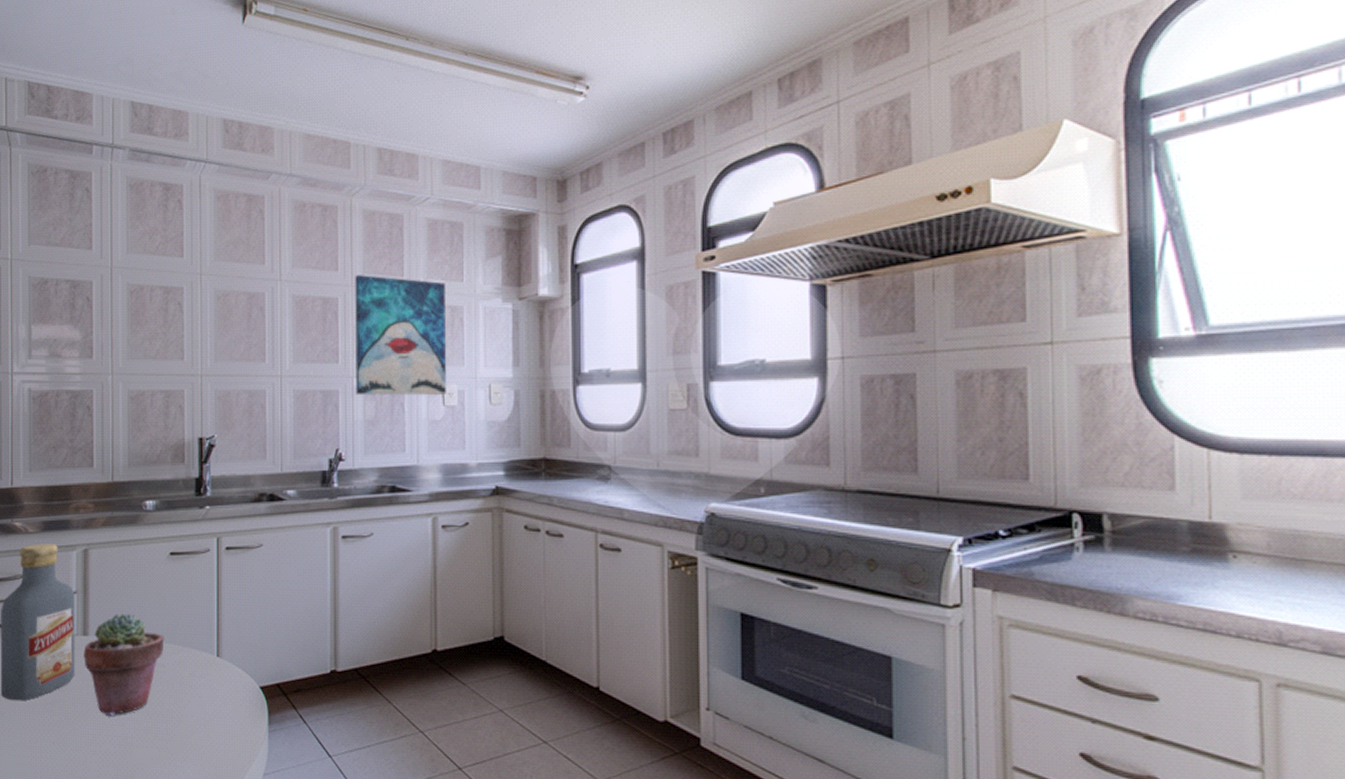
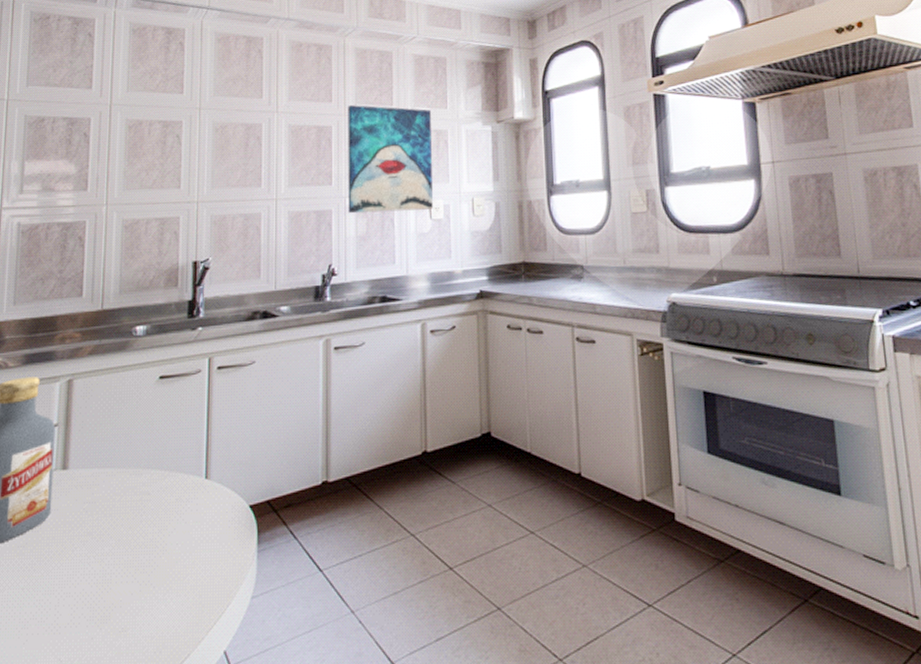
potted succulent: present [84,613,165,716] -> none [61,442,150,553]

